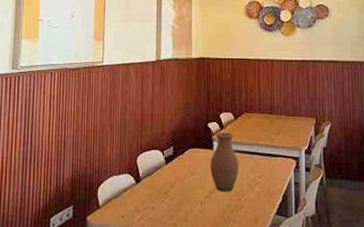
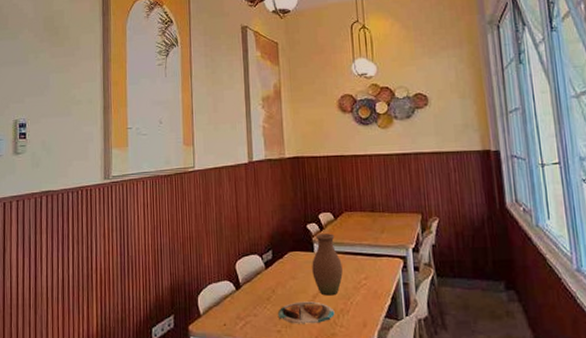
plate: none [174,196,229,219] -> present [277,301,335,324]

